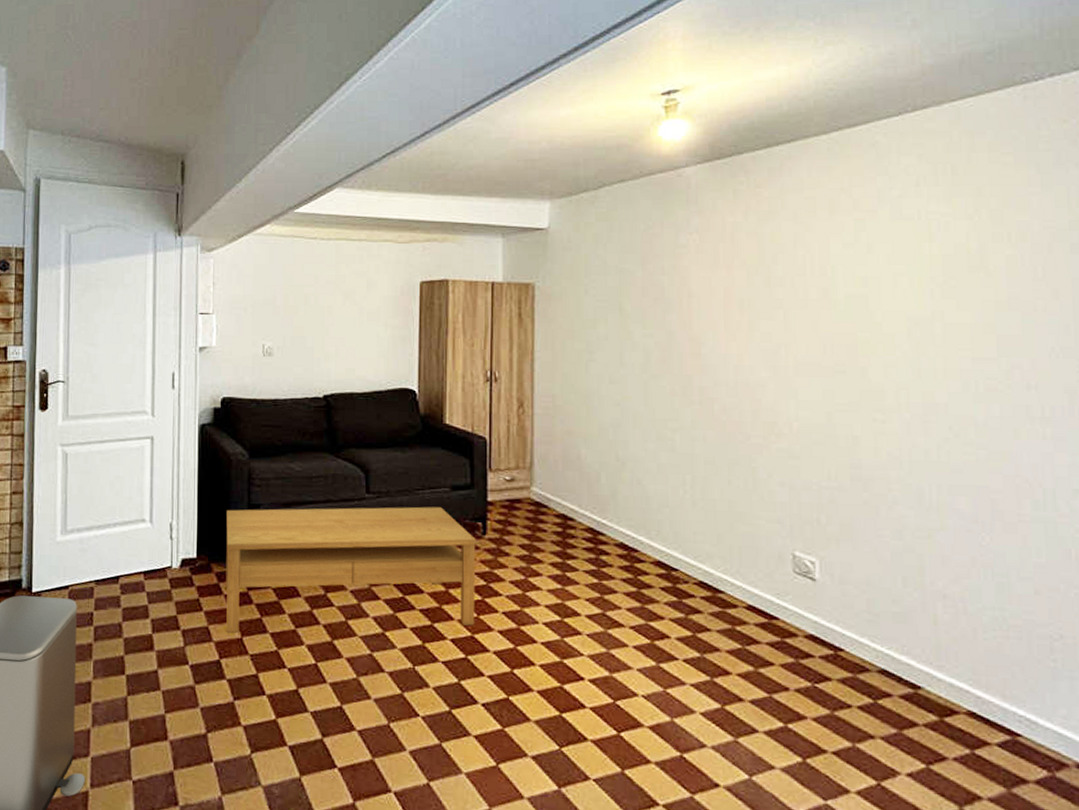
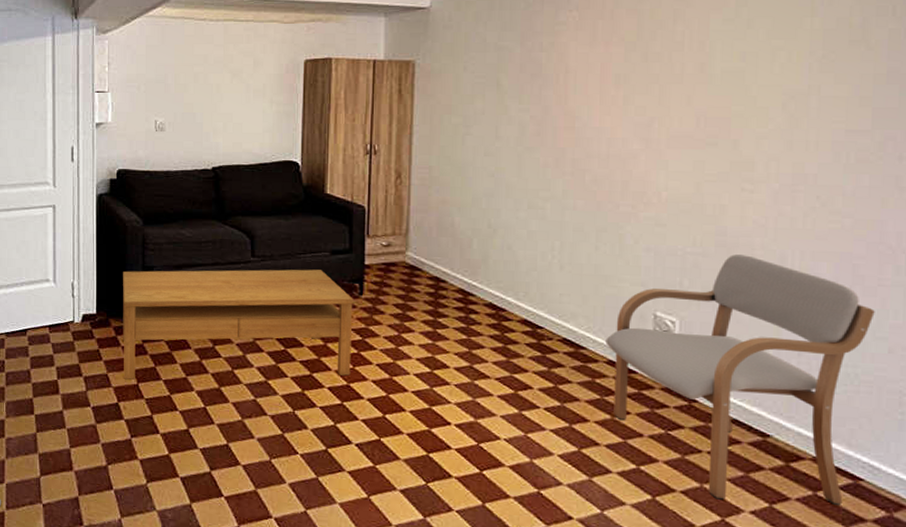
armchair: none [744,489,1017,764] -> present [605,254,875,505]

